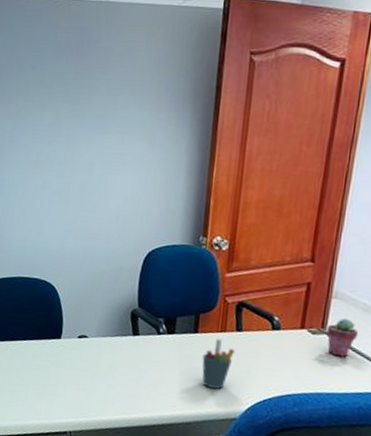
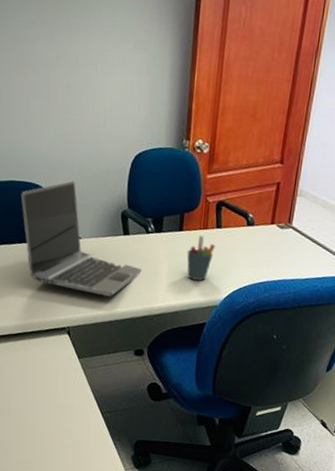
laptop: none [29,277,152,401] -> present [20,180,142,297]
potted succulent: present [326,318,359,357] -> none [292,213,318,248]

